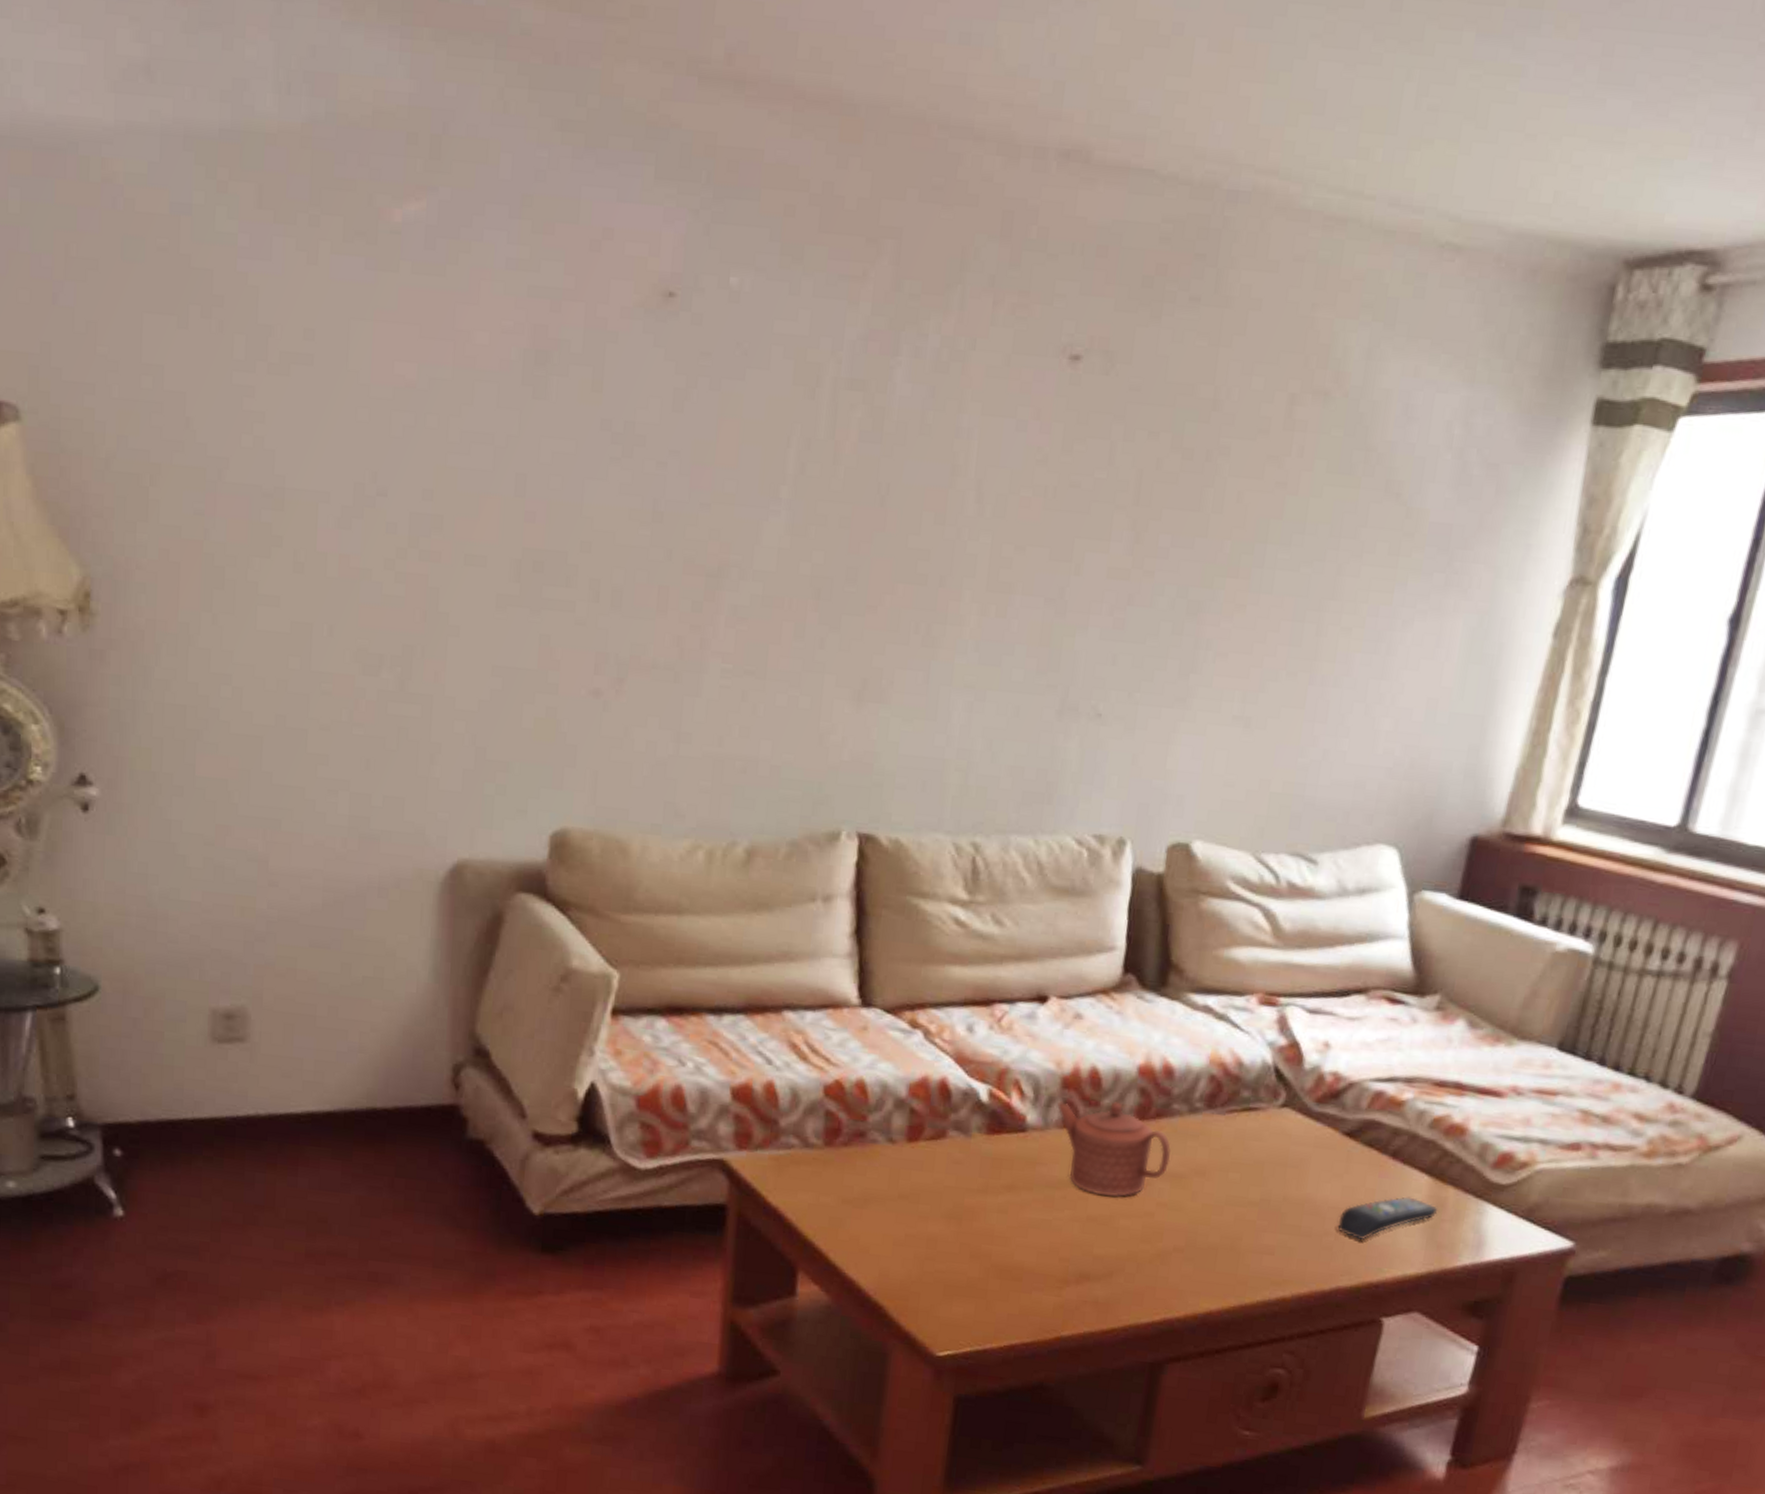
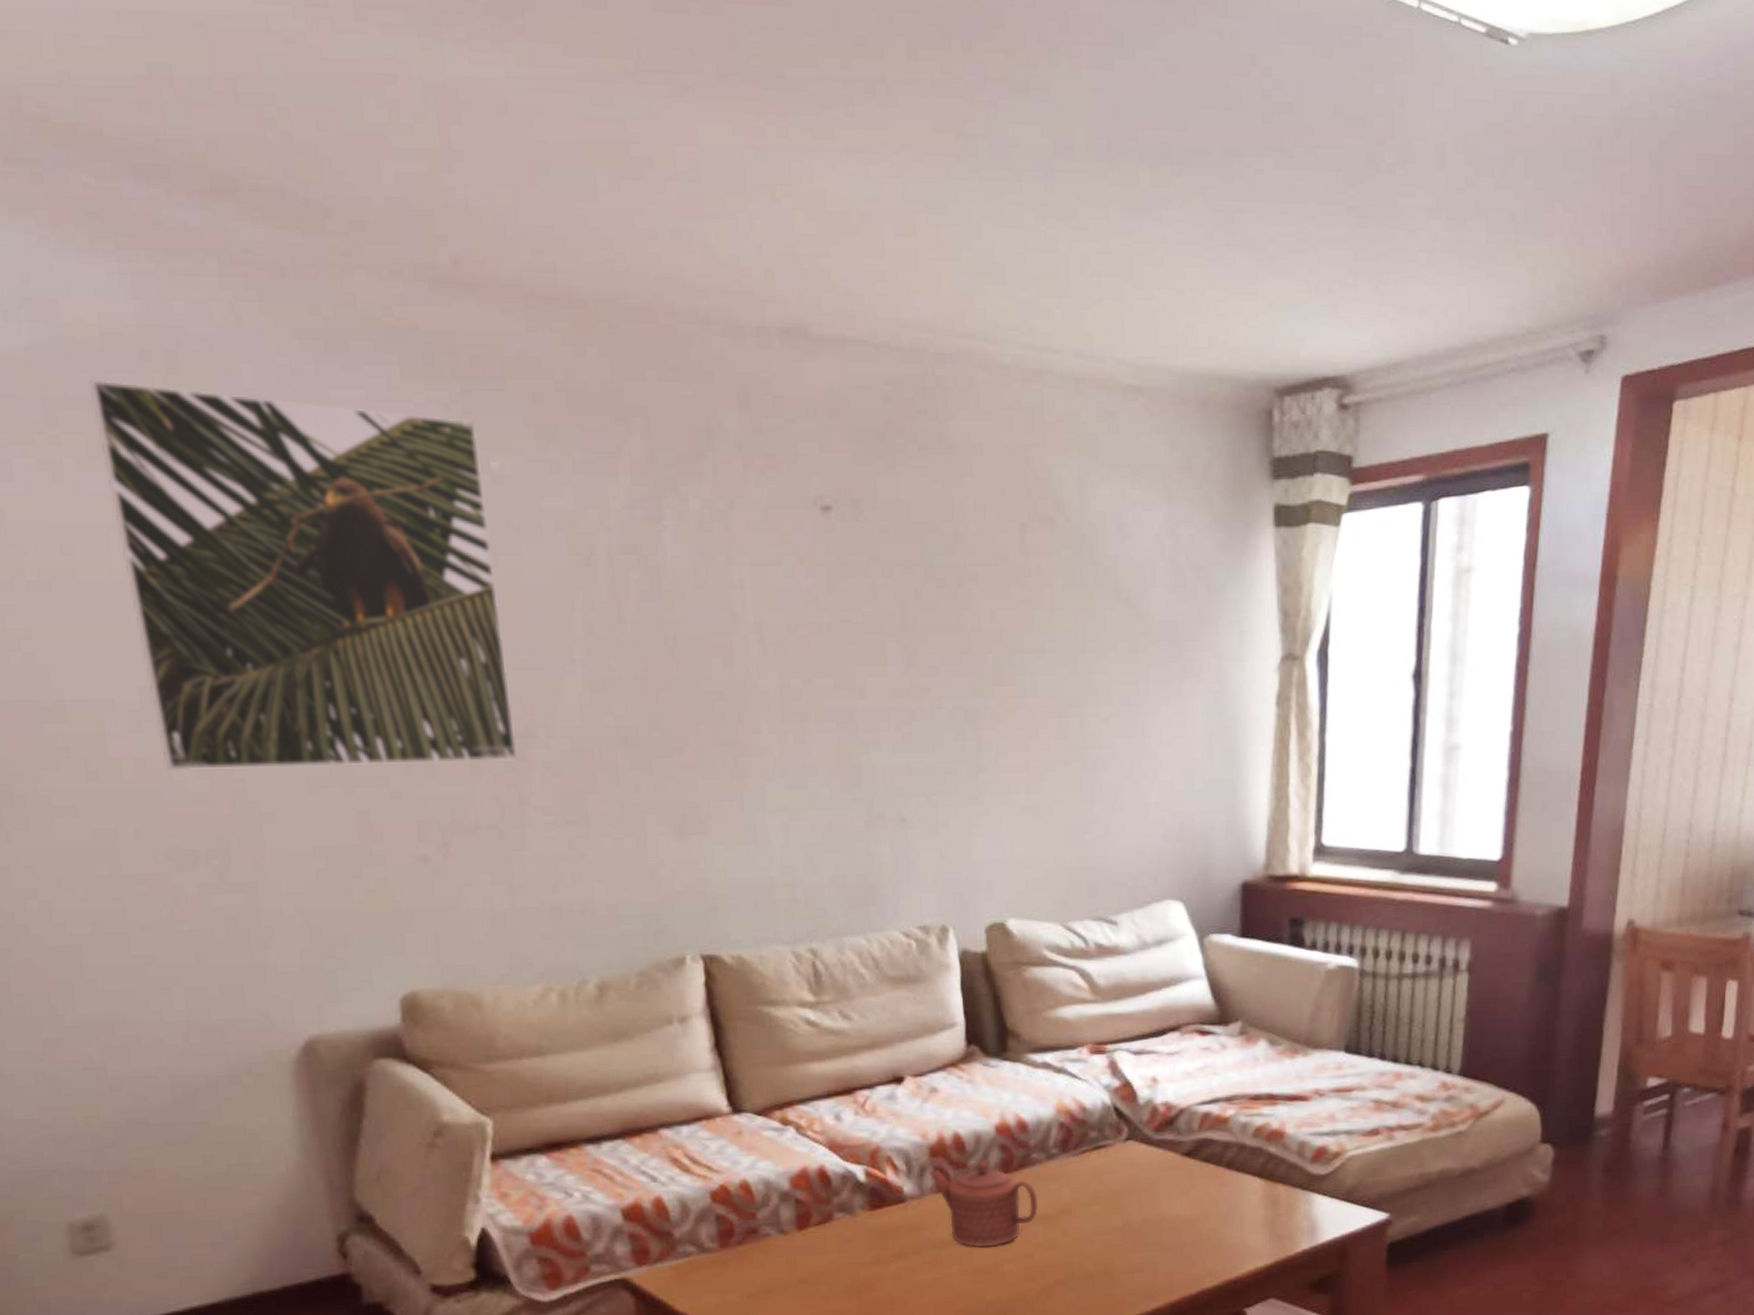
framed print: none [354,160,722,600] -> present [88,379,518,771]
remote control: present [1337,1196,1438,1240] -> none [1192,1199,1274,1245]

